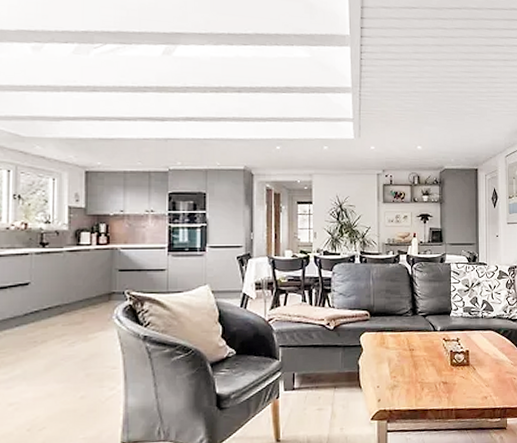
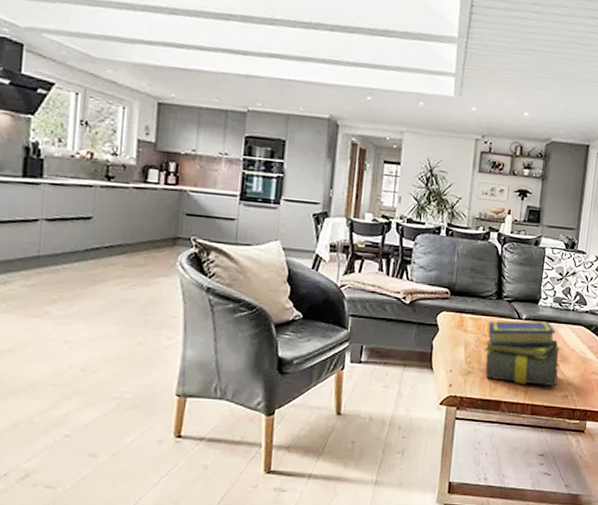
stack of books: none [405,330,476,392] -> present [483,321,560,387]

